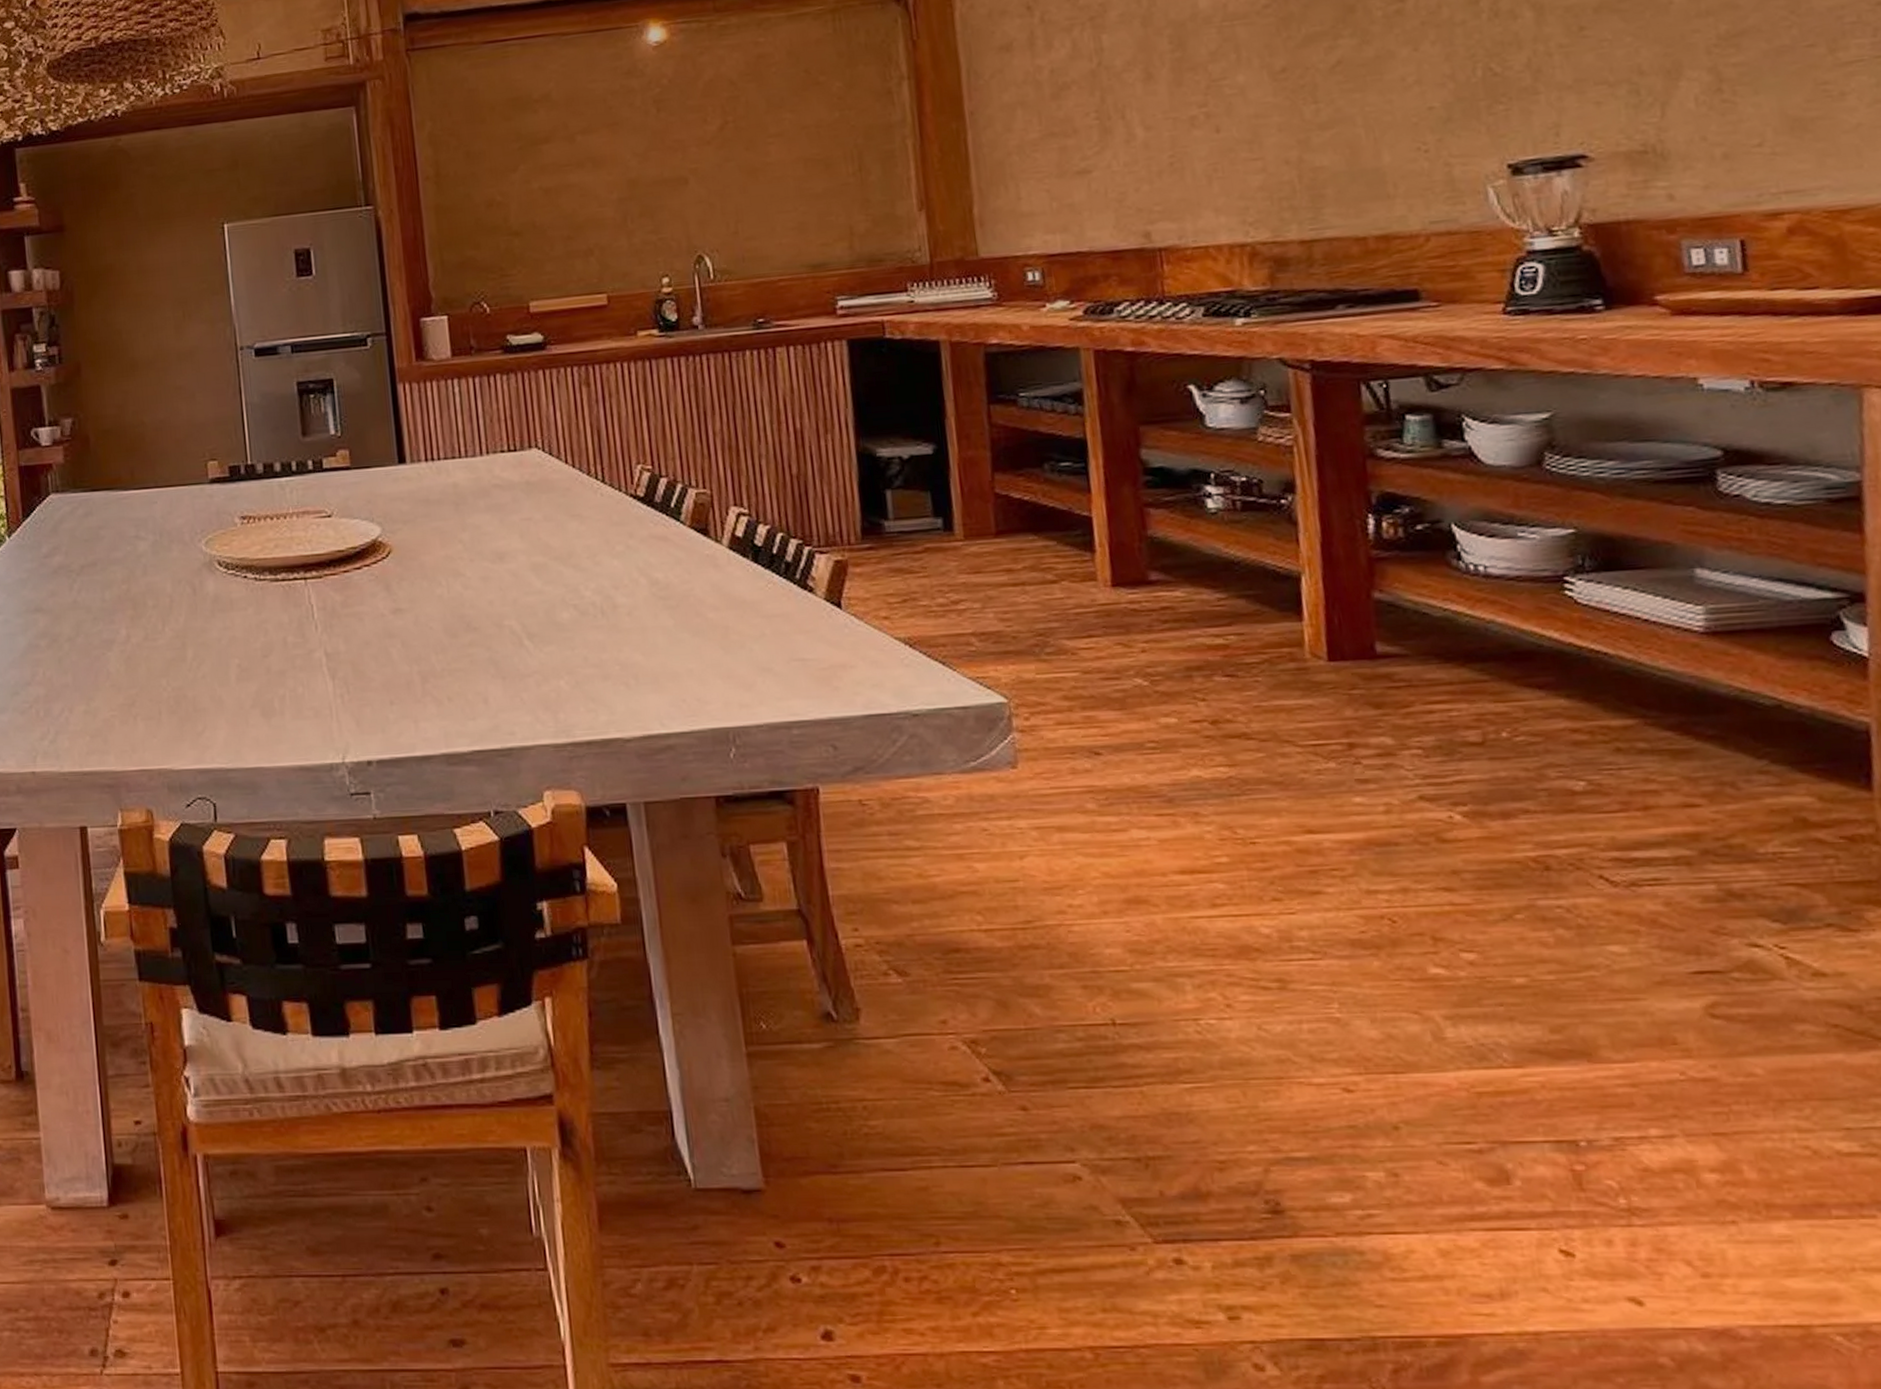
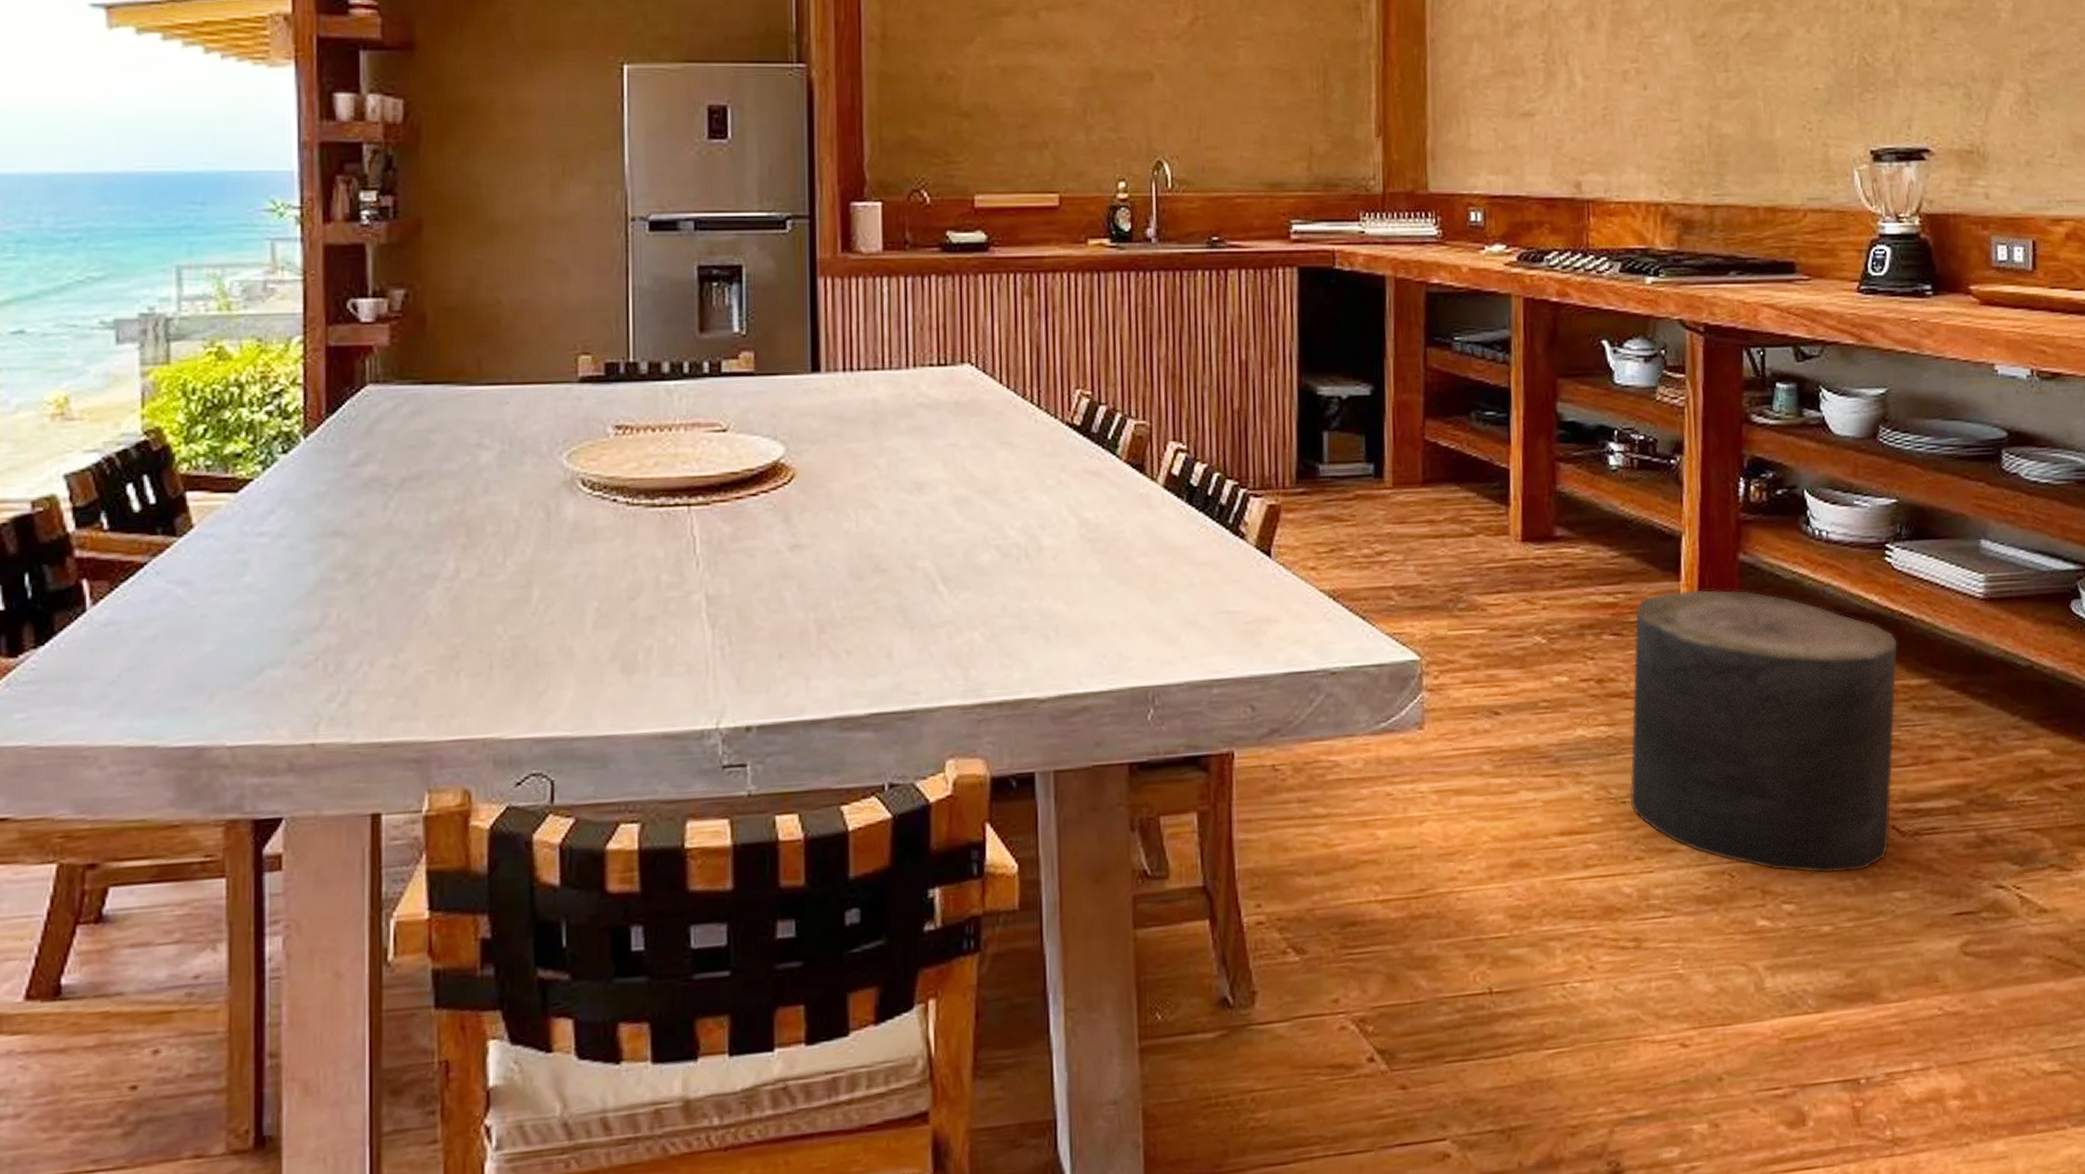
stool: none [1251,629,1597,923] -> present [1630,589,1898,874]

